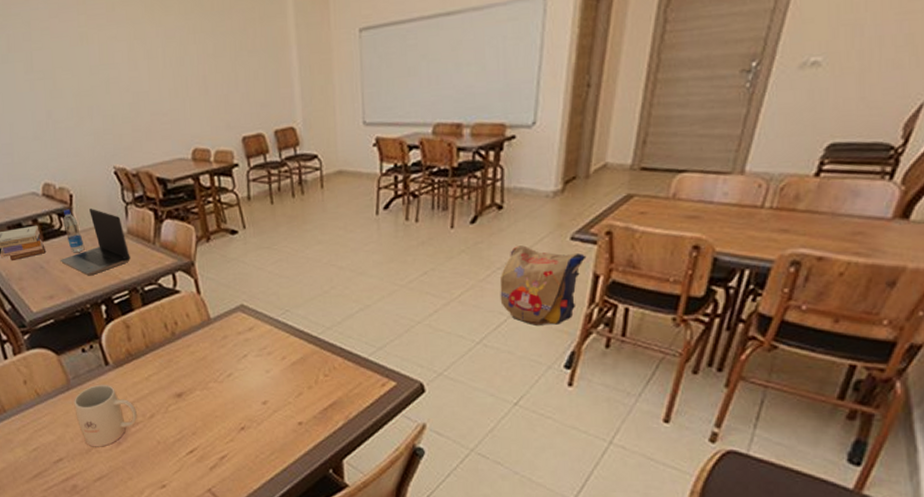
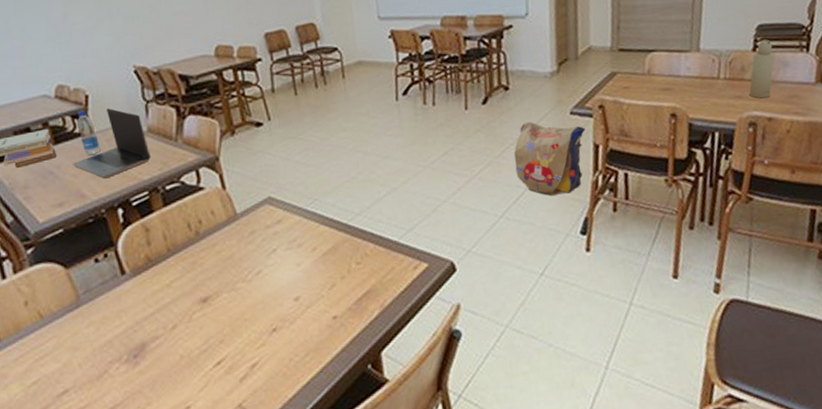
mug: present [74,384,138,447] -> none [84,296,158,372]
bottle: none [799,162,844,234] -> present [749,39,775,99]

